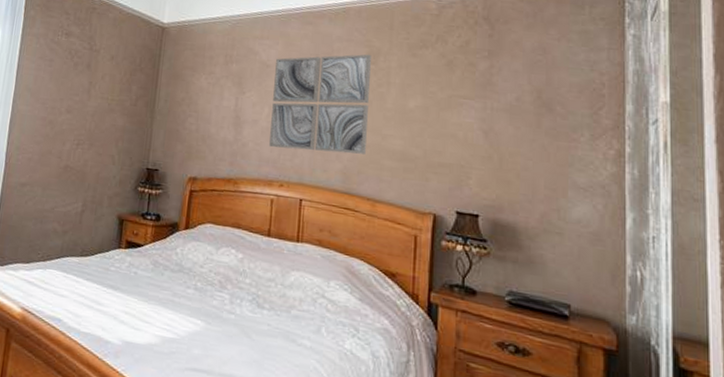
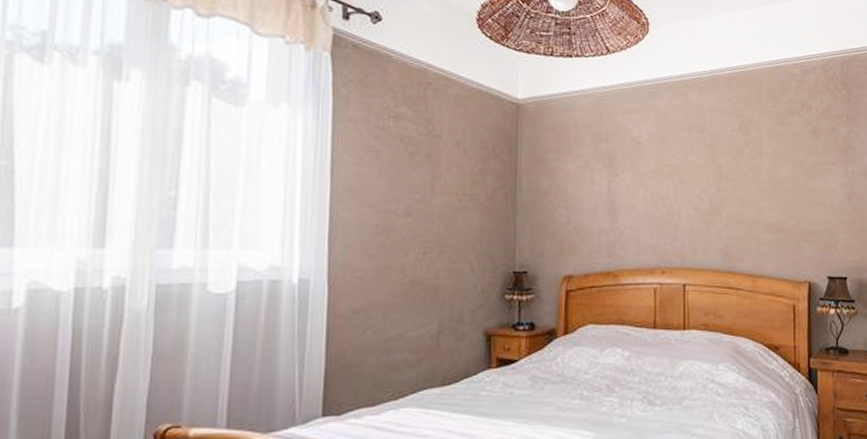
wall art: present [269,54,372,154] -> none [648,124,744,233]

